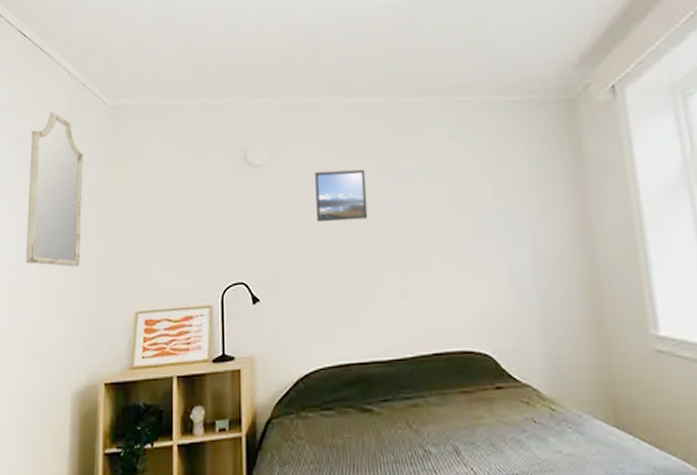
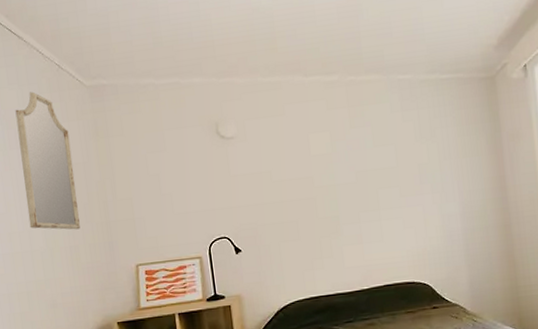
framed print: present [315,169,368,222] -> none [280,139,327,185]

